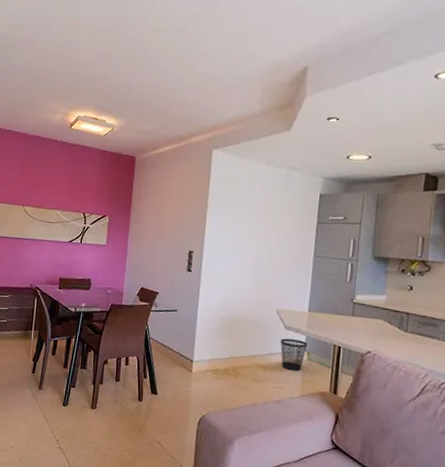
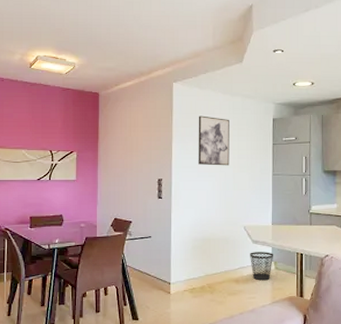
wall art: none [233,186,271,243] -> present [198,115,230,166]

